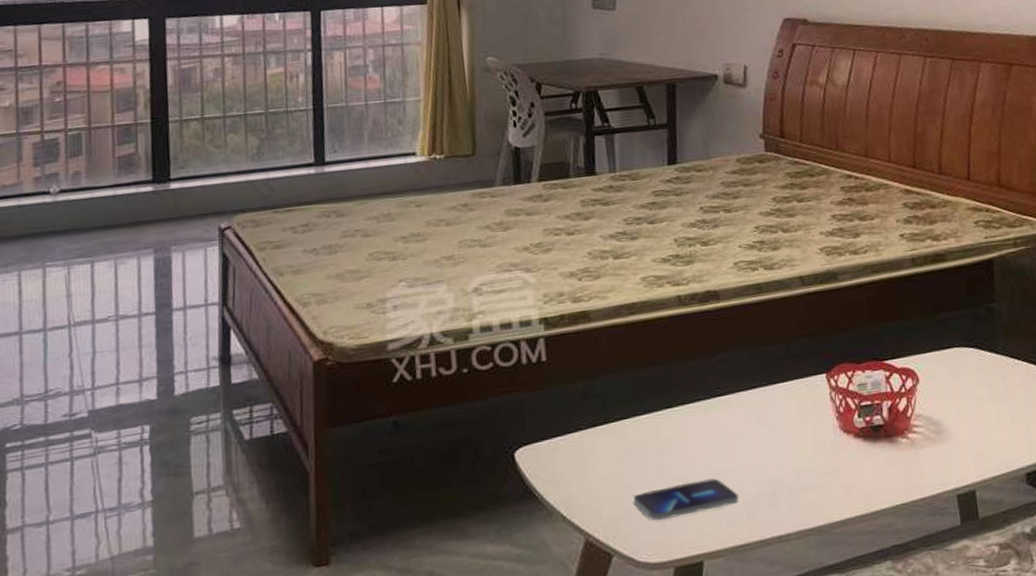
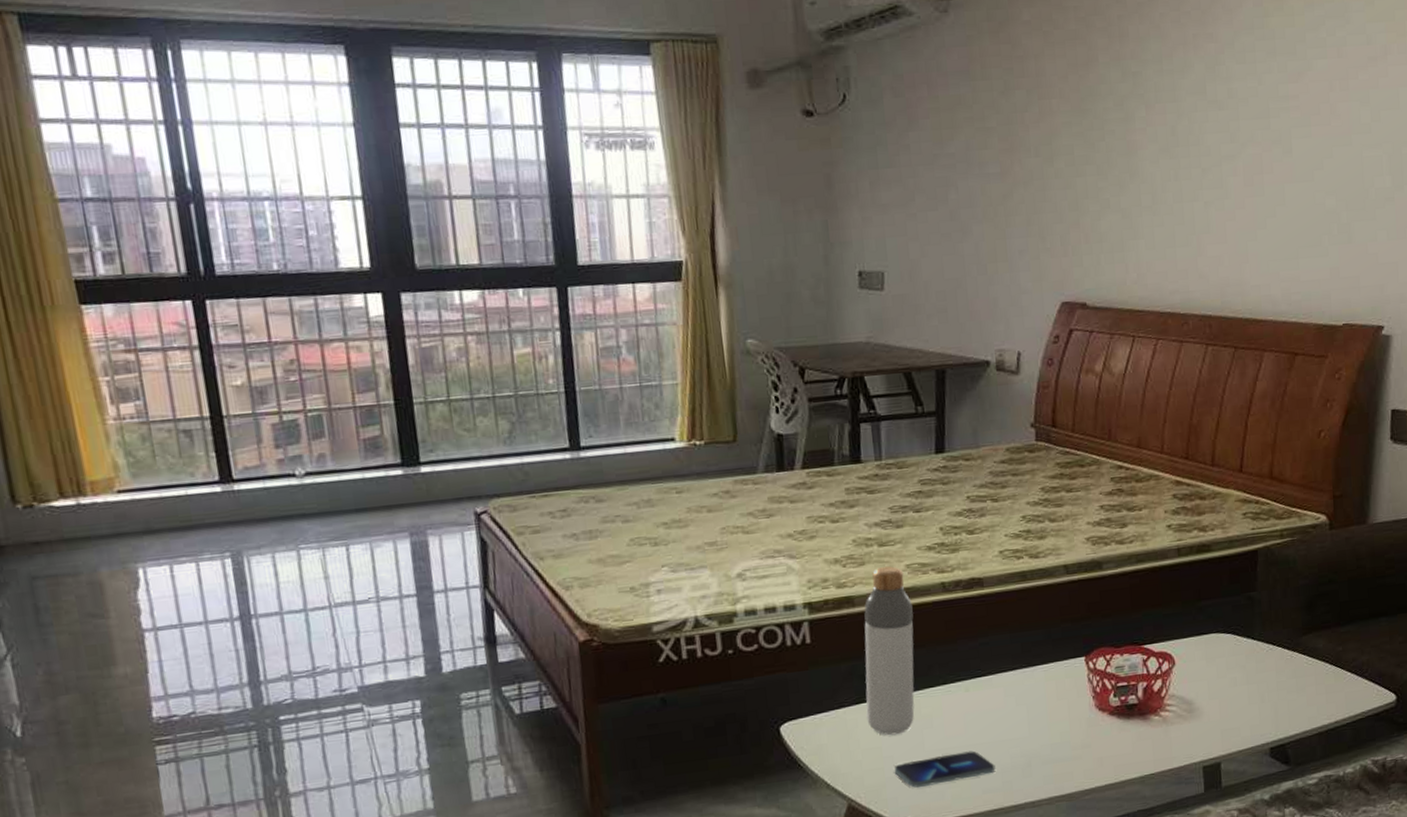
bottle: none [600,279,653,462] -> present [864,566,915,736]

